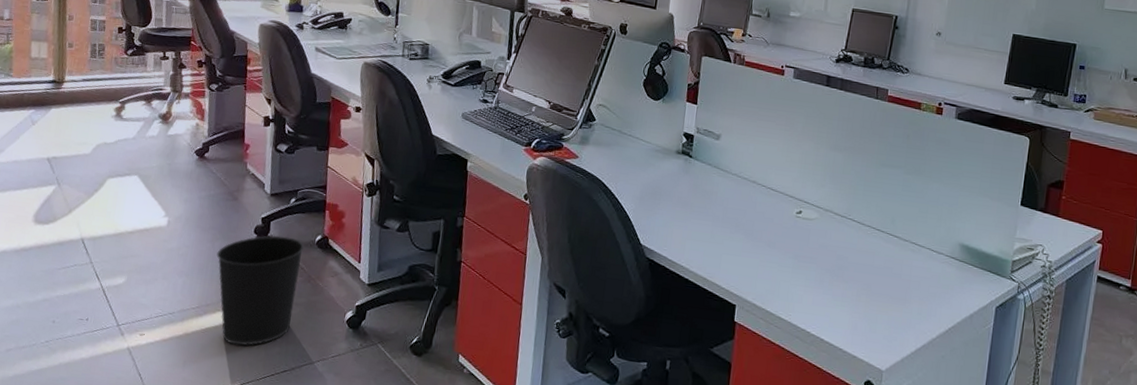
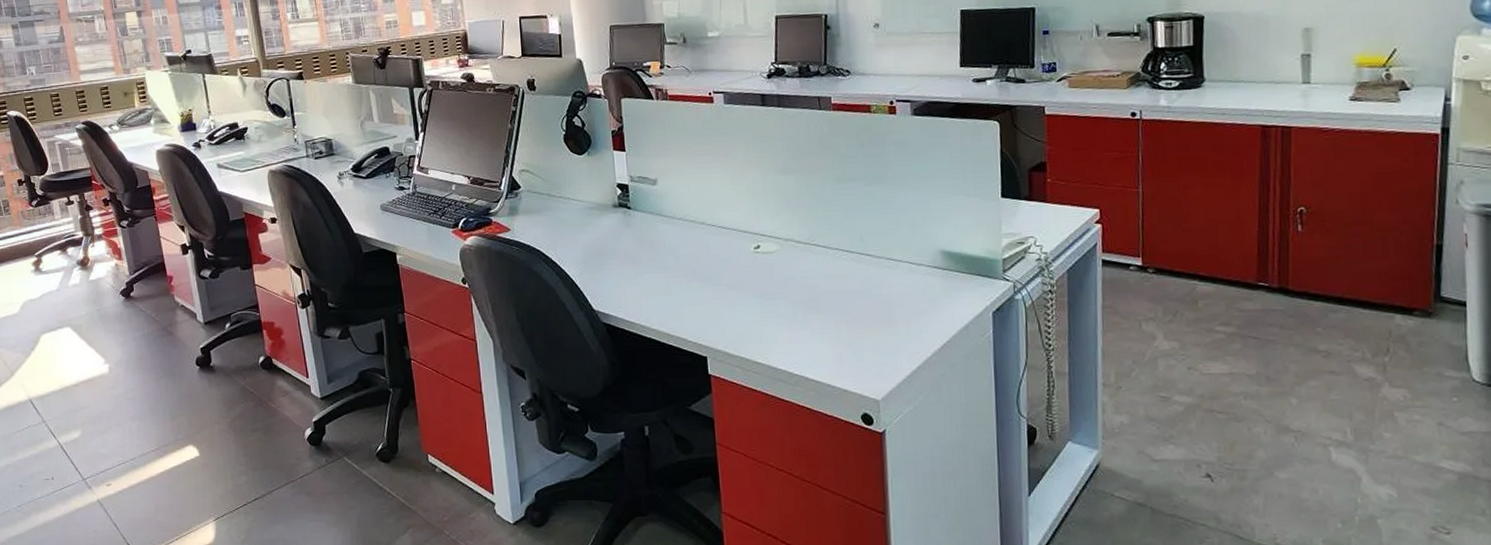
wastebasket: present [216,235,305,346] -> none [164,363,253,481]

